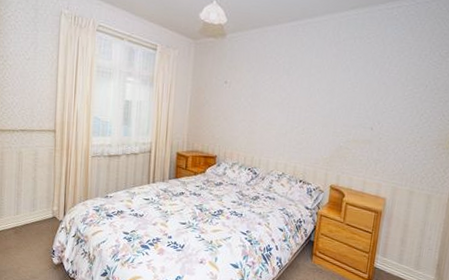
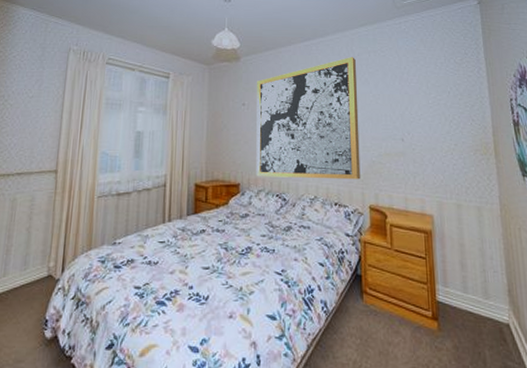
wall art: none [232,41,340,162] -> present [256,56,361,180]

